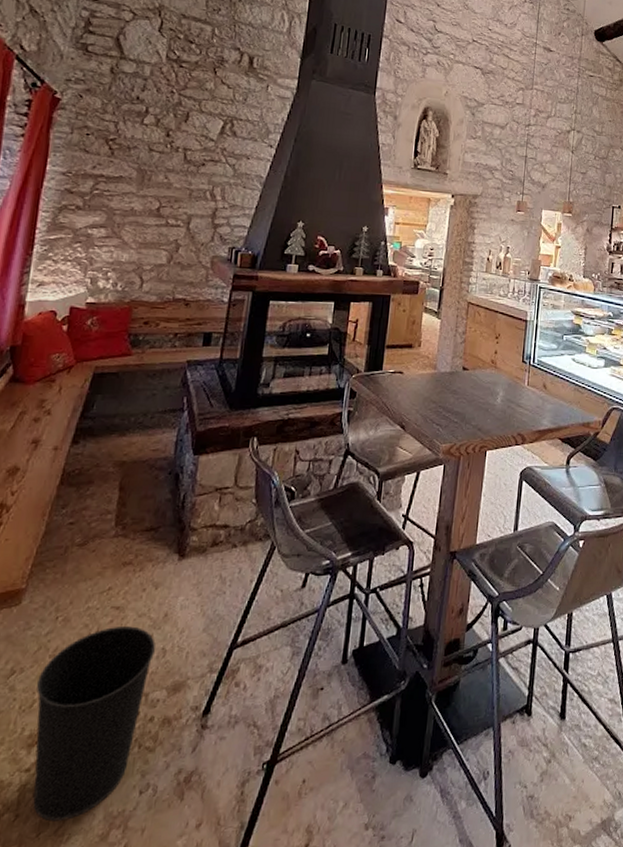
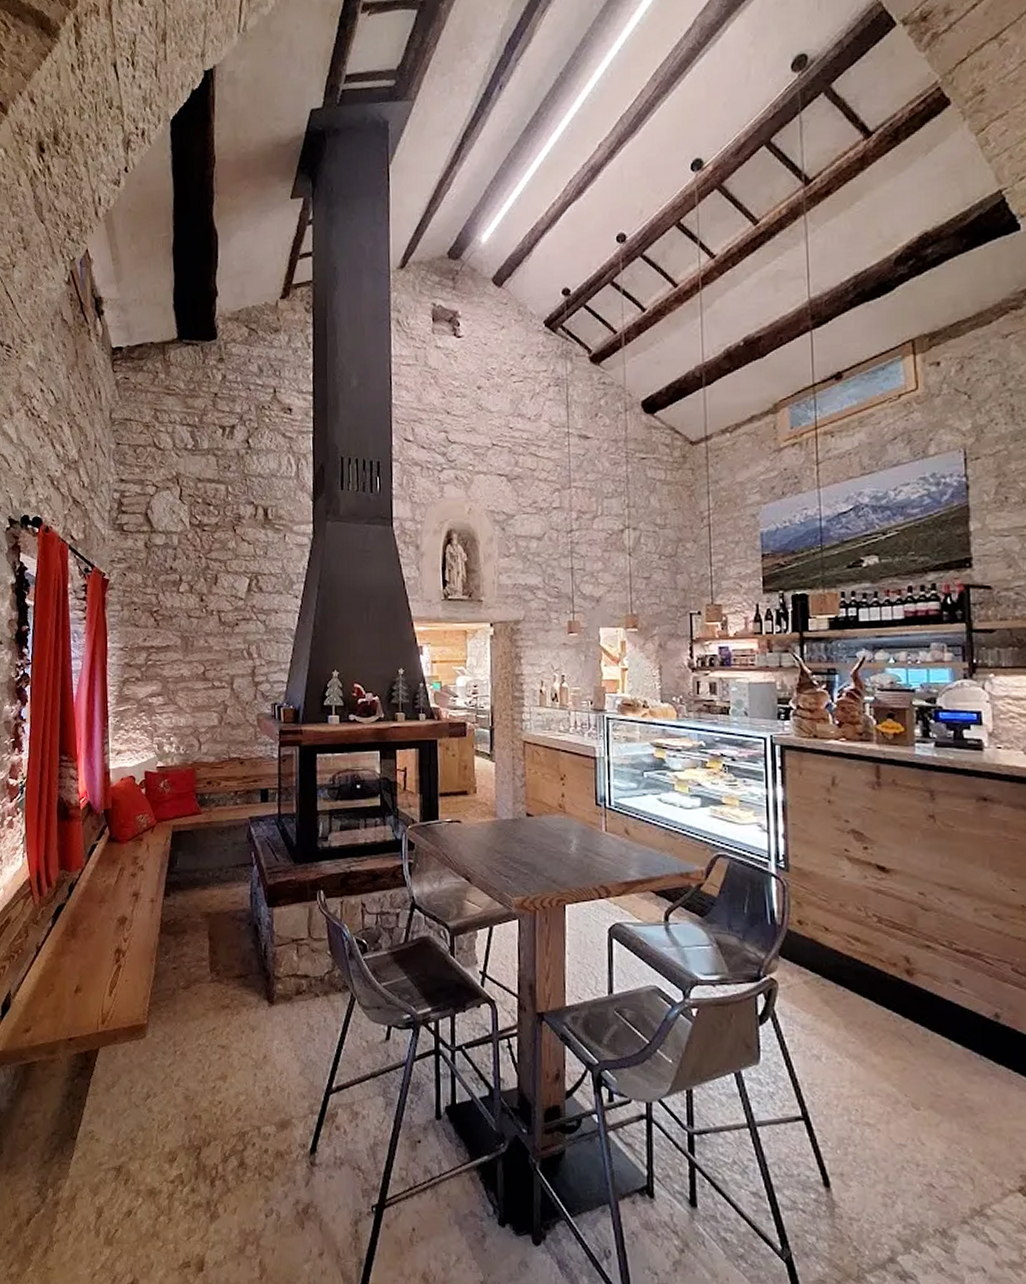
wastebasket: present [33,626,156,822] -> none [168,1064,260,1230]

